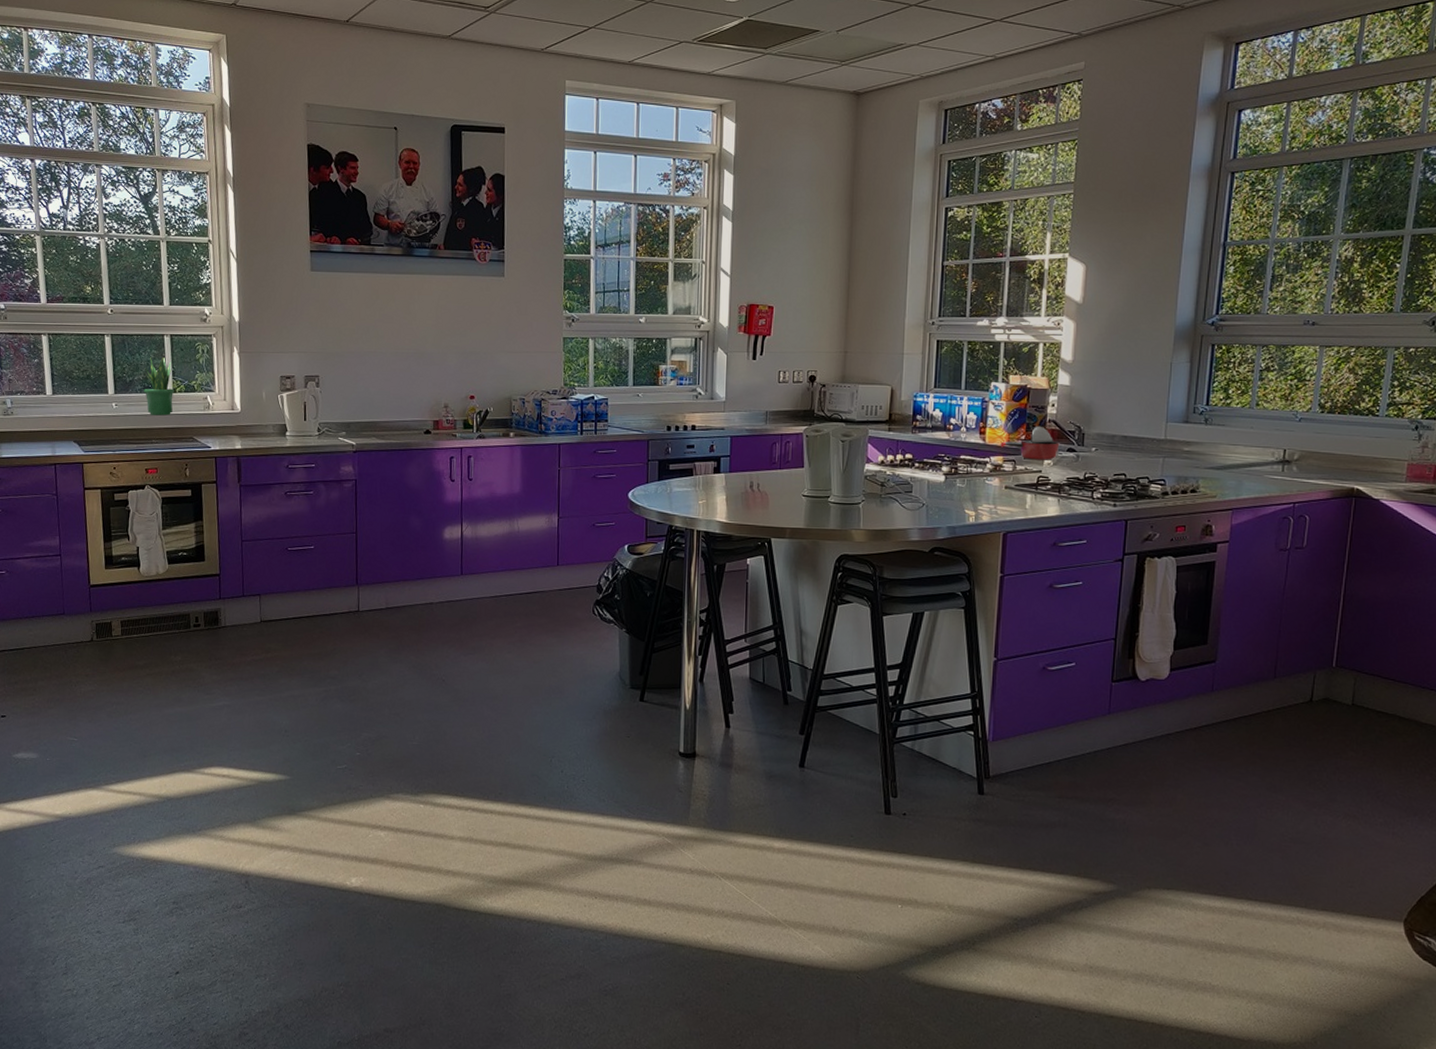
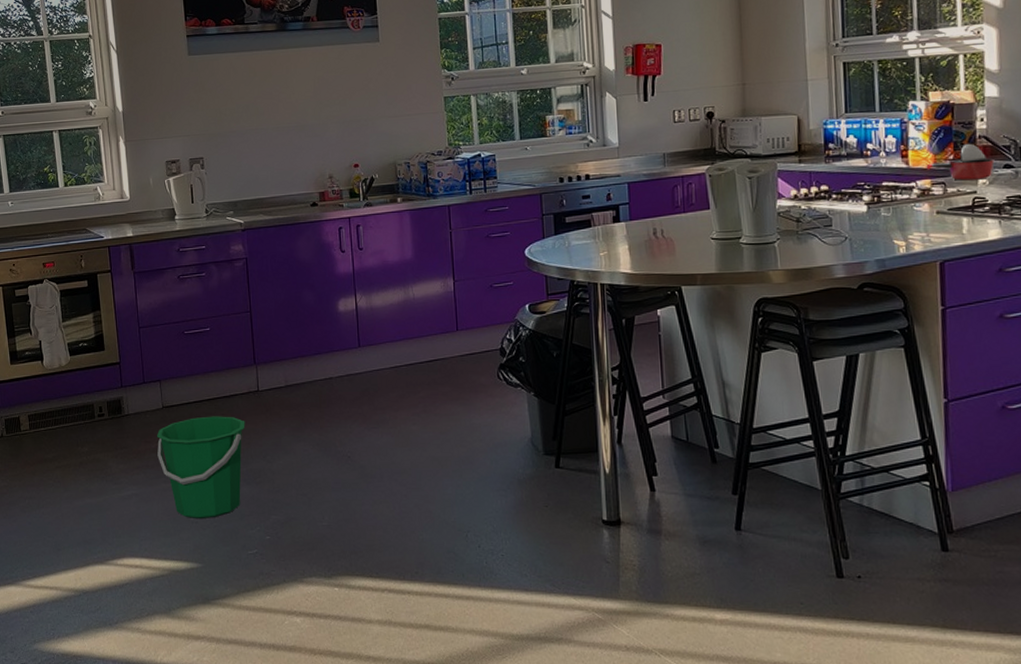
planter: present [144,356,175,416] -> none [36,152,66,210]
bucket: none [252,633,343,733] -> present [157,416,245,518]

